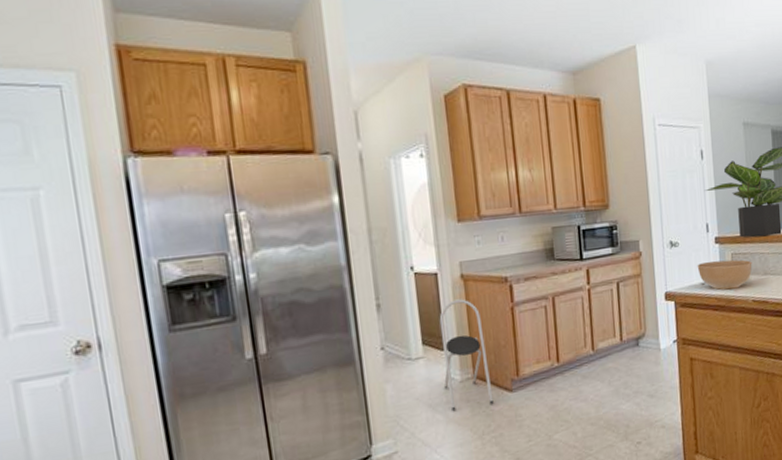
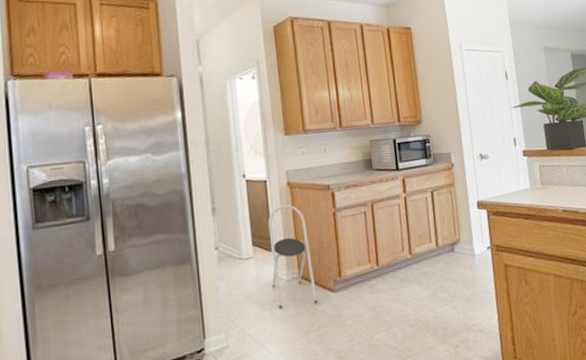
bowl: present [697,259,752,290] -> none [507,171,560,200]

